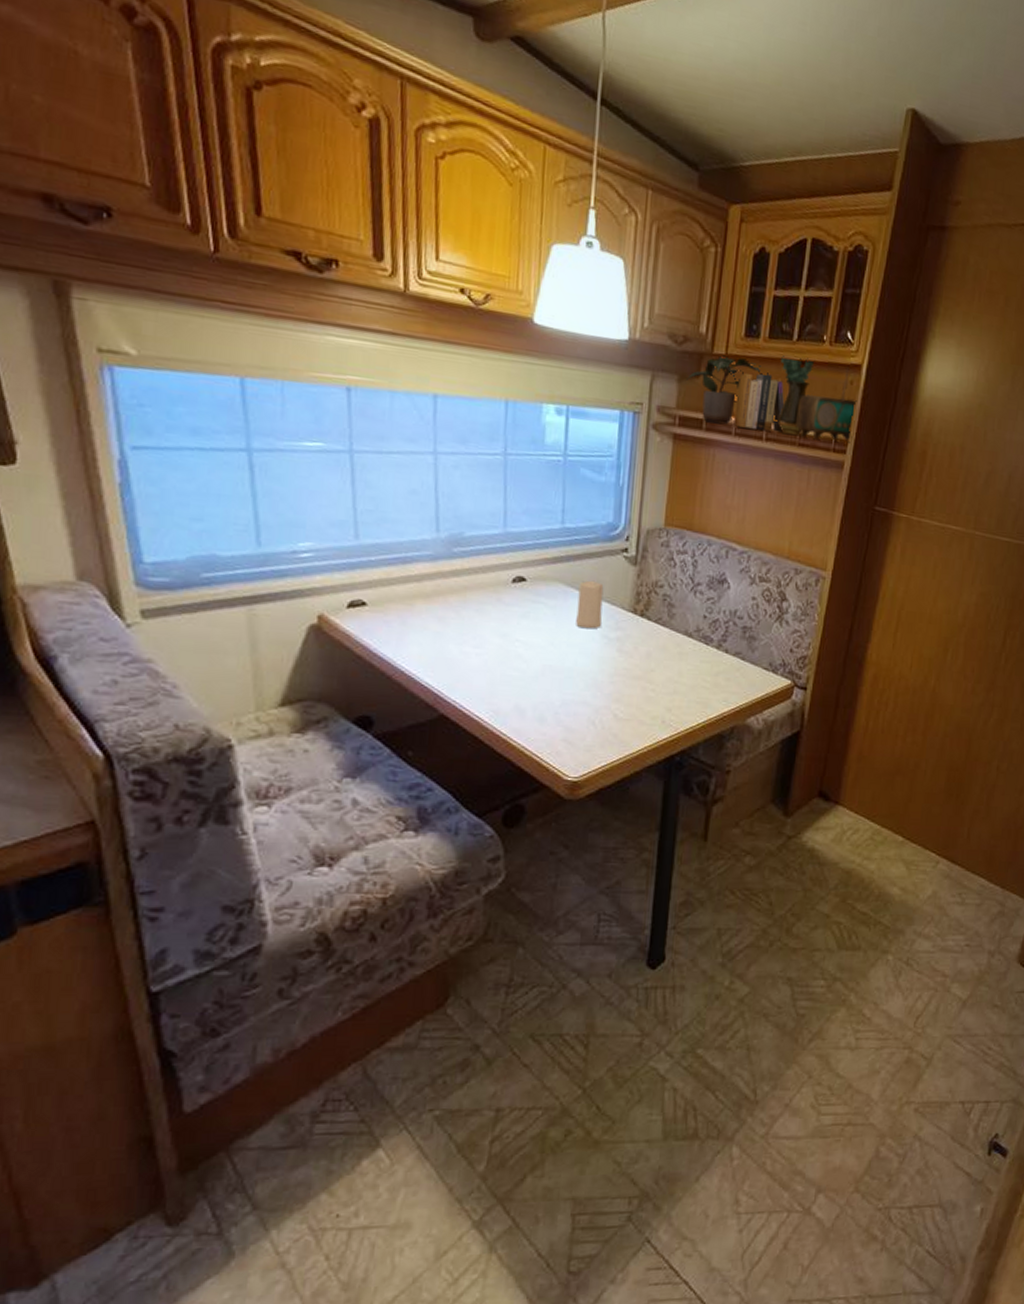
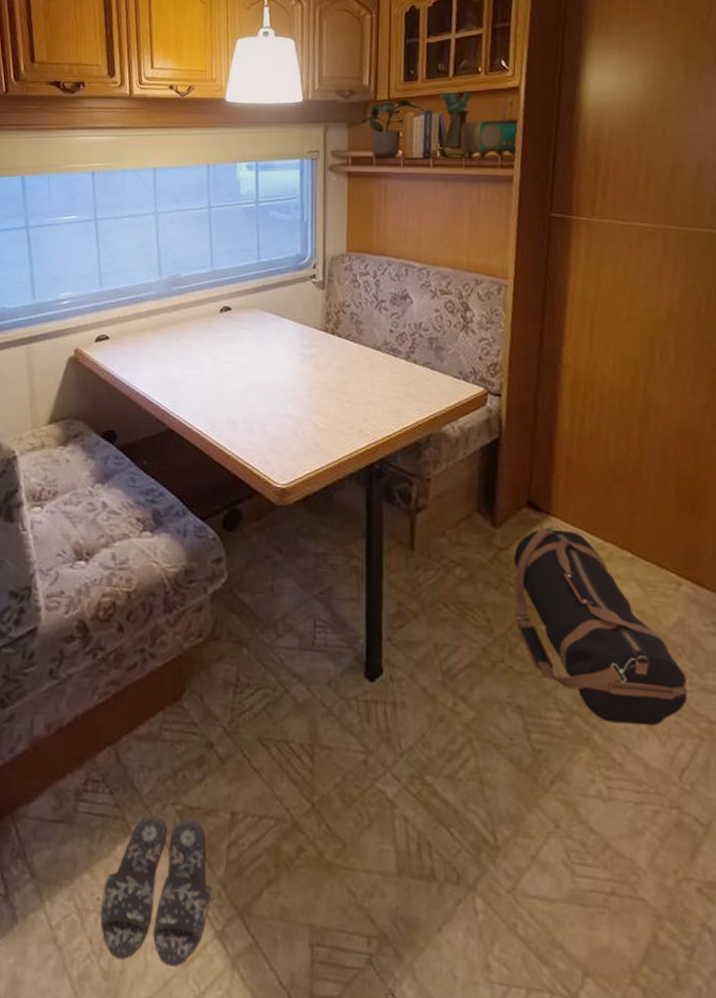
slippers: none [340,1122,471,1268] -> present [100,814,212,967]
candle: present [576,580,604,629] -> none [275,305,298,348]
duffel bag: none [796,813,931,985] -> present [514,524,688,725]

